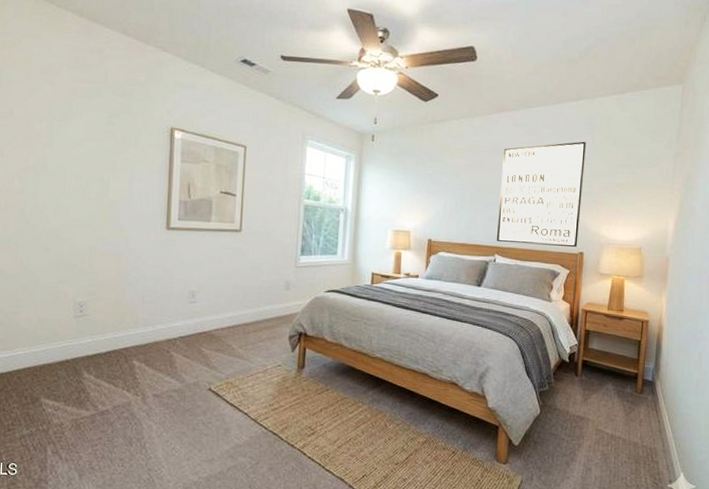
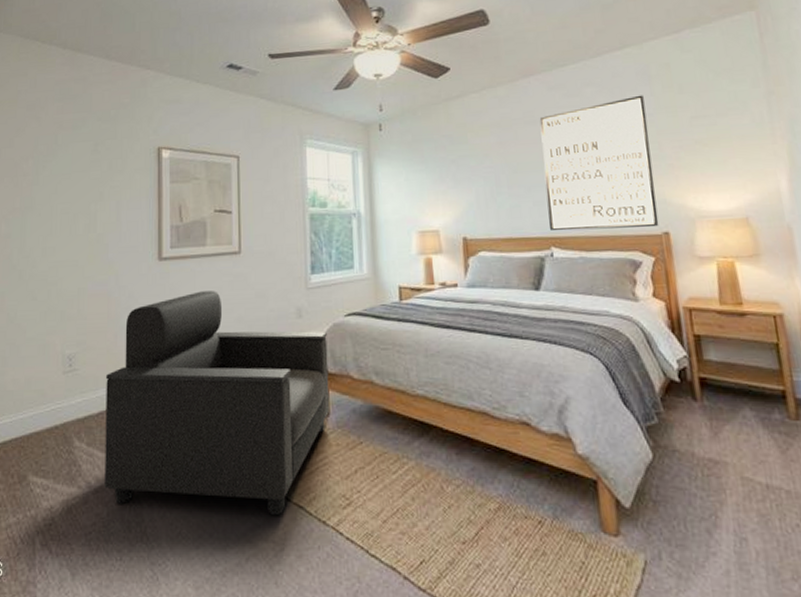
armchair: none [110,260,309,439] -> present [104,291,330,516]

